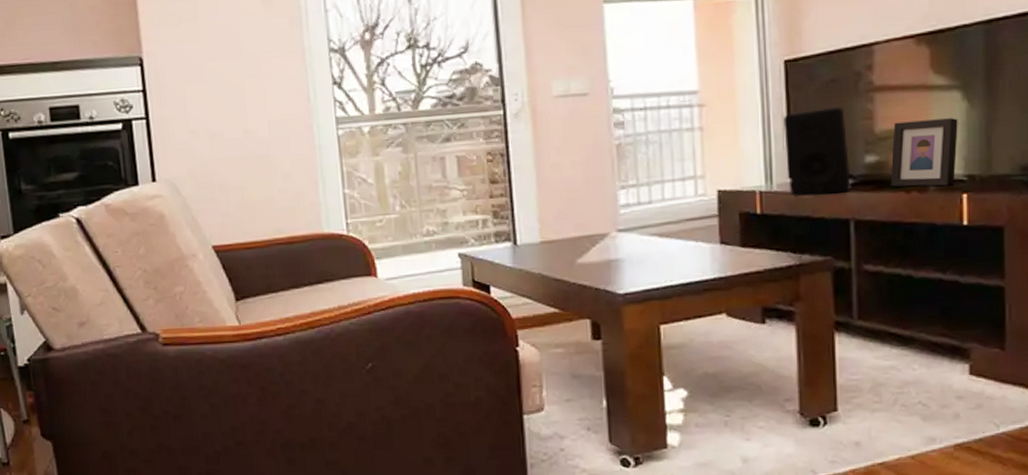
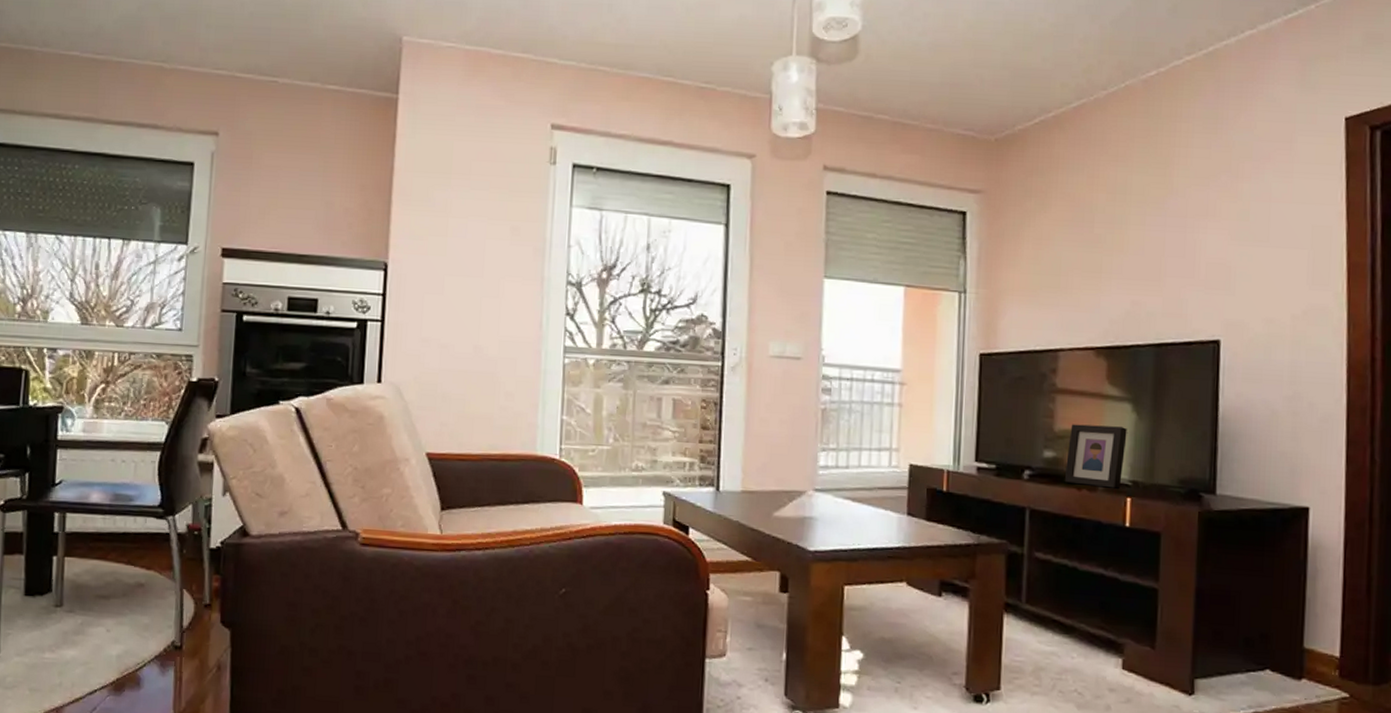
speaker: present [783,106,851,197] -> none [973,401,1030,483]

